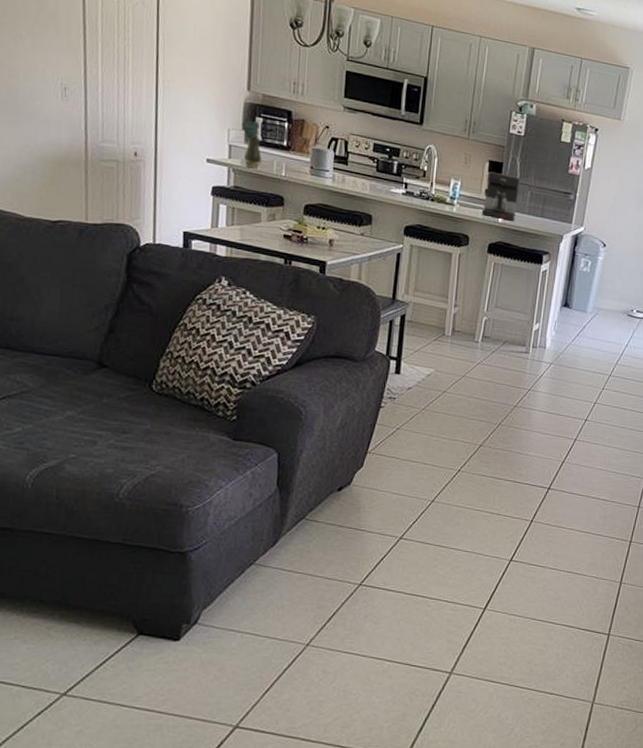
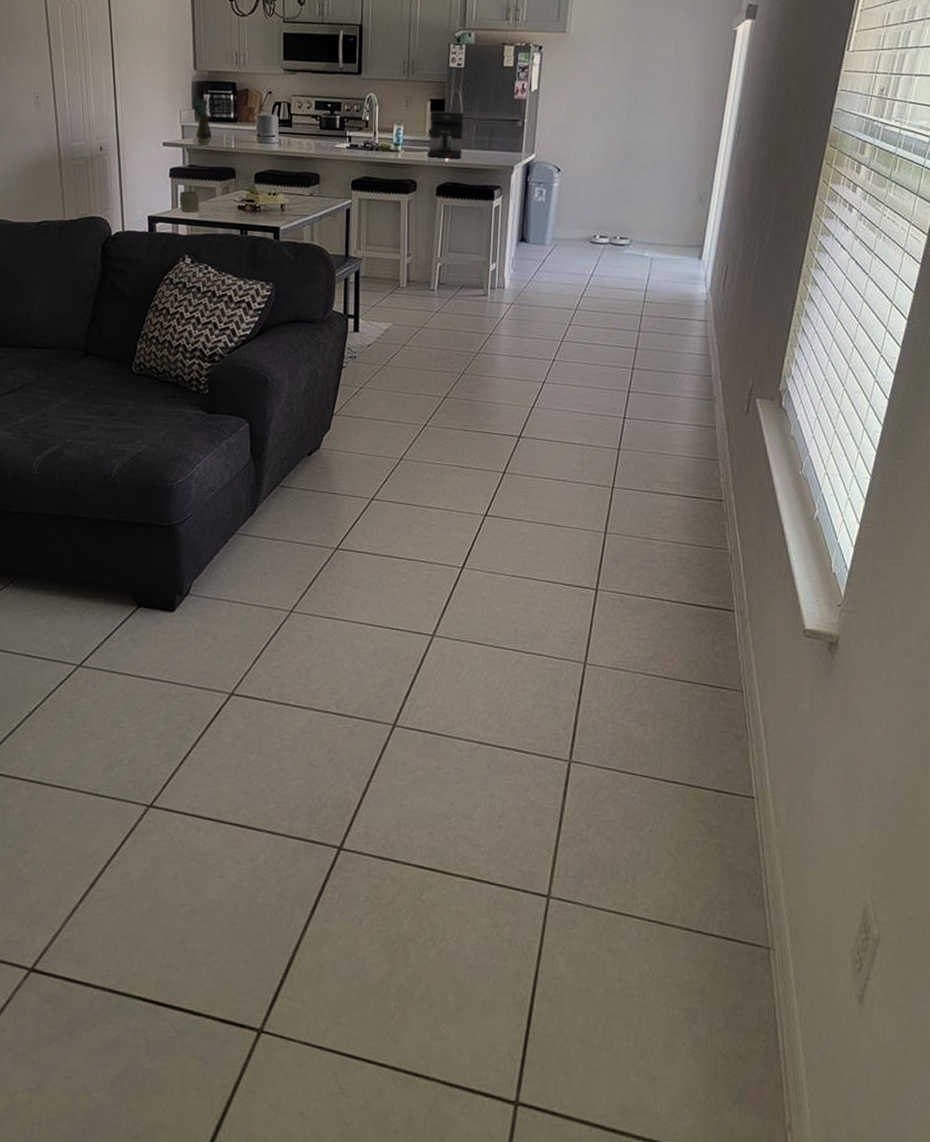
mug: none [220,211,243,236] -> present [180,191,200,214]

